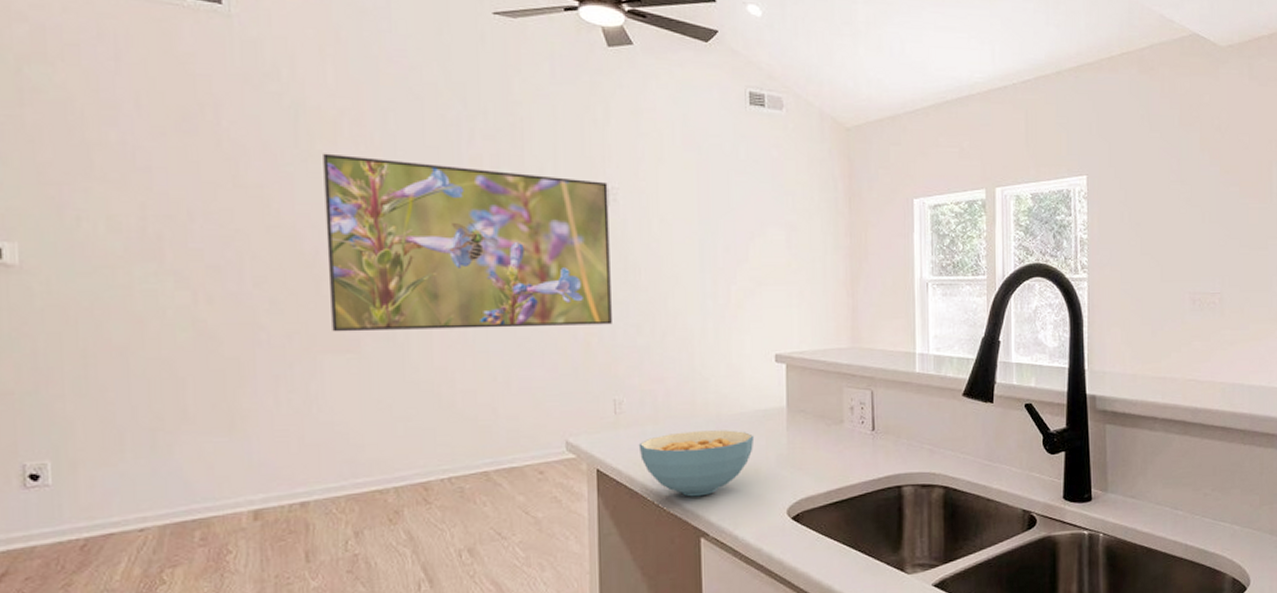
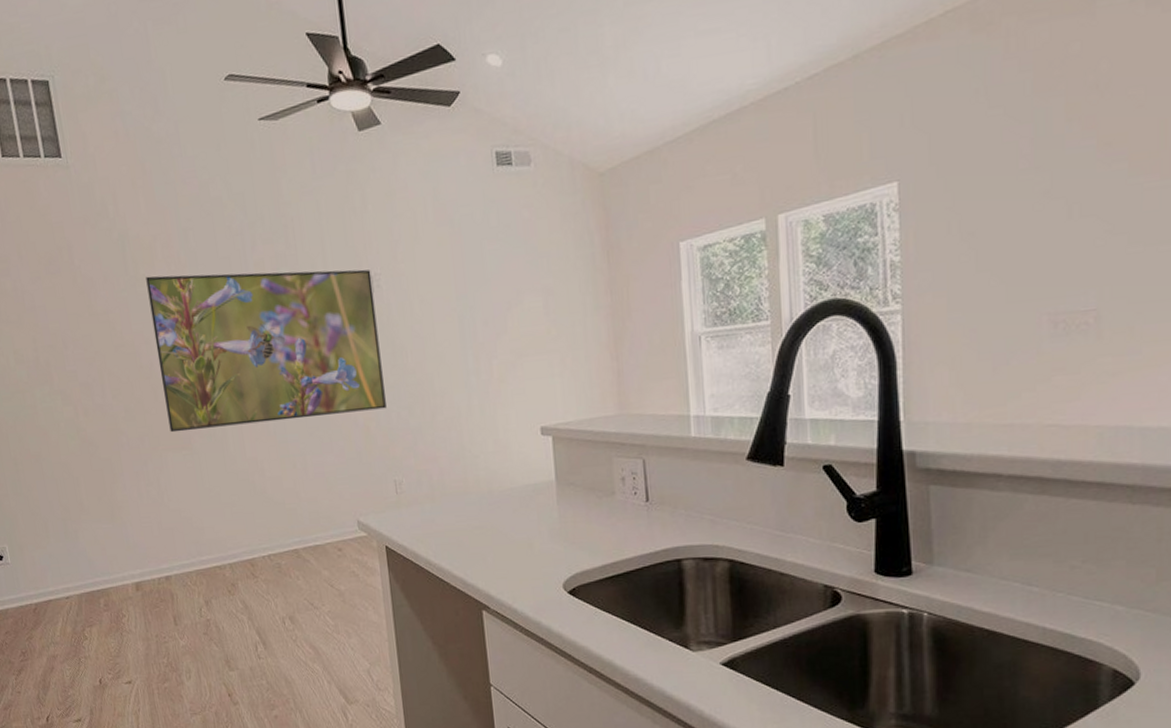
cereal bowl: present [638,430,755,497] -> none [419,505,526,572]

